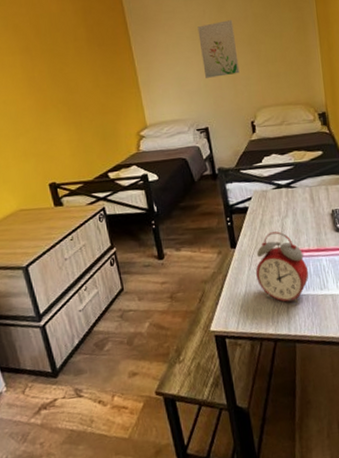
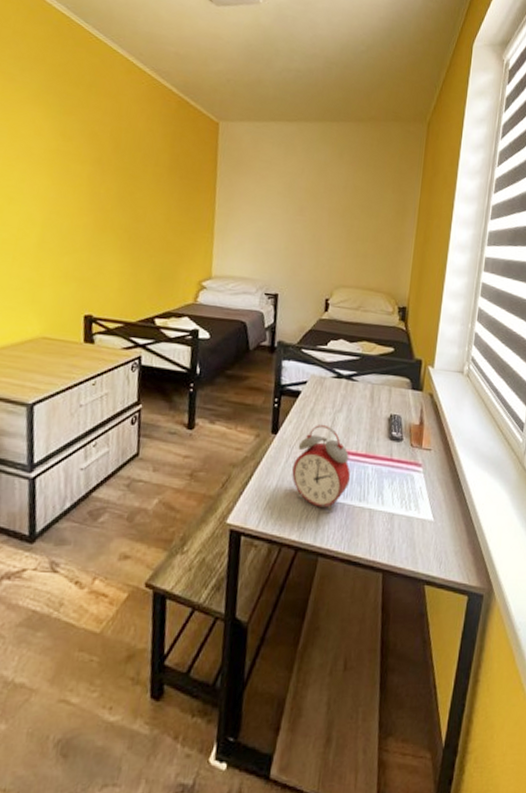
wall art: present [197,20,240,78] -> none [287,183,331,245]

